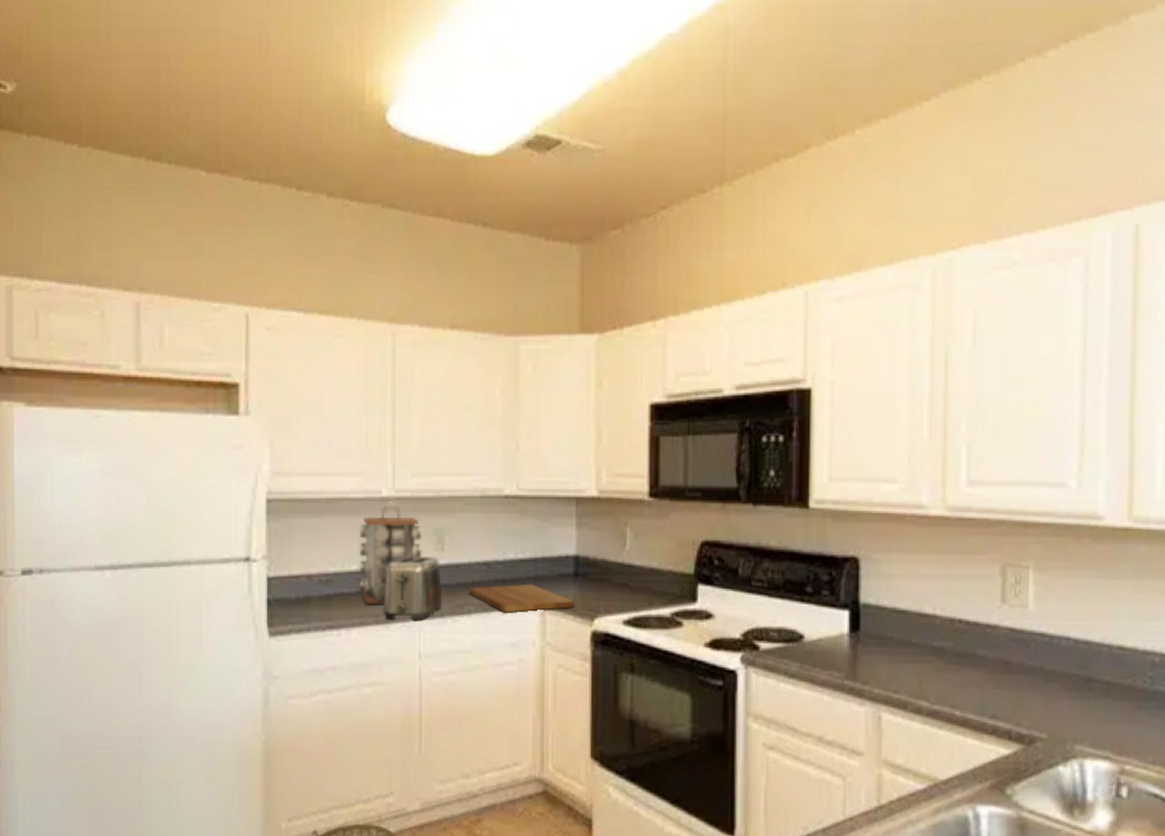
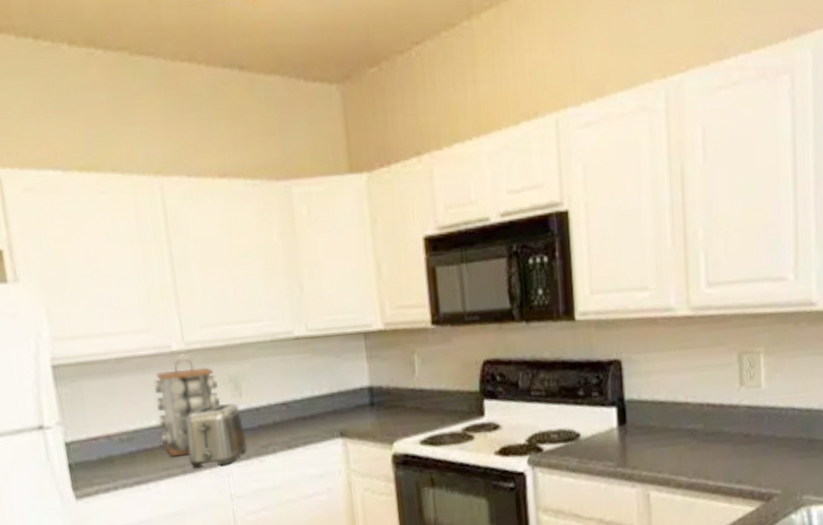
cutting board: present [468,583,575,613] -> none [271,417,374,448]

